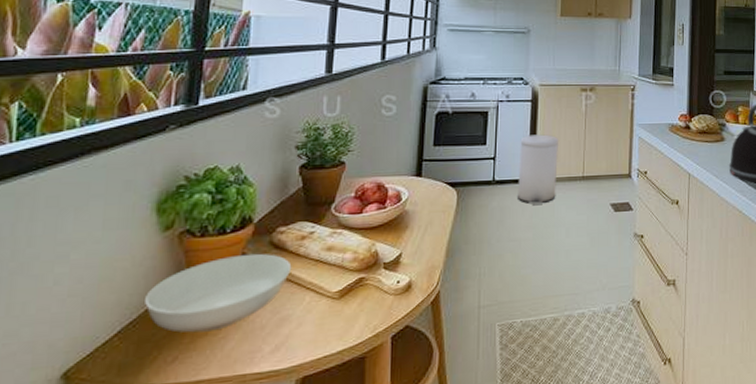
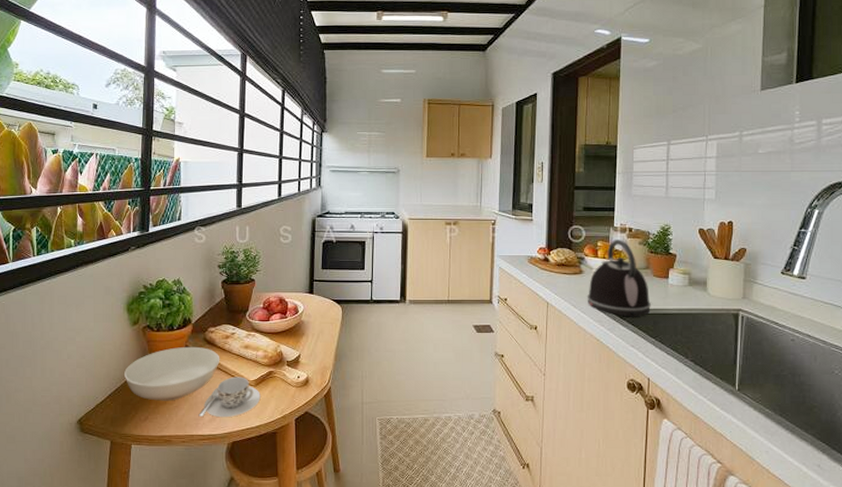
teacup: none [255,288,346,348] -> present [198,376,261,418]
pedal bin: present [518,134,558,205] -> none [392,262,426,322]

